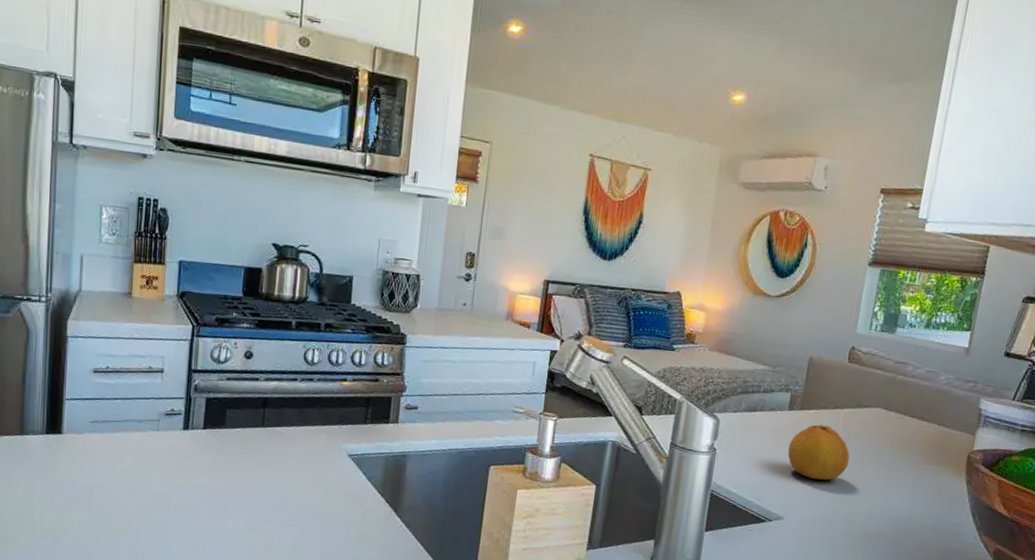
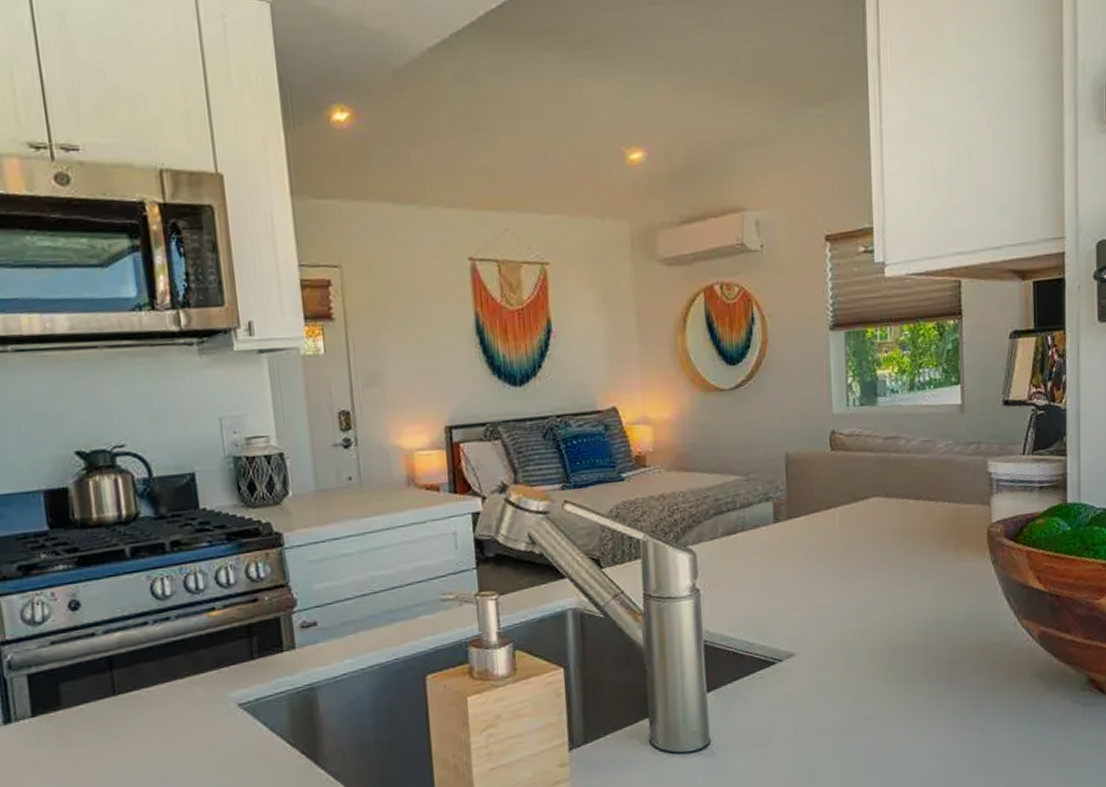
fruit: present [787,424,850,480] -> none [784,531,857,600]

